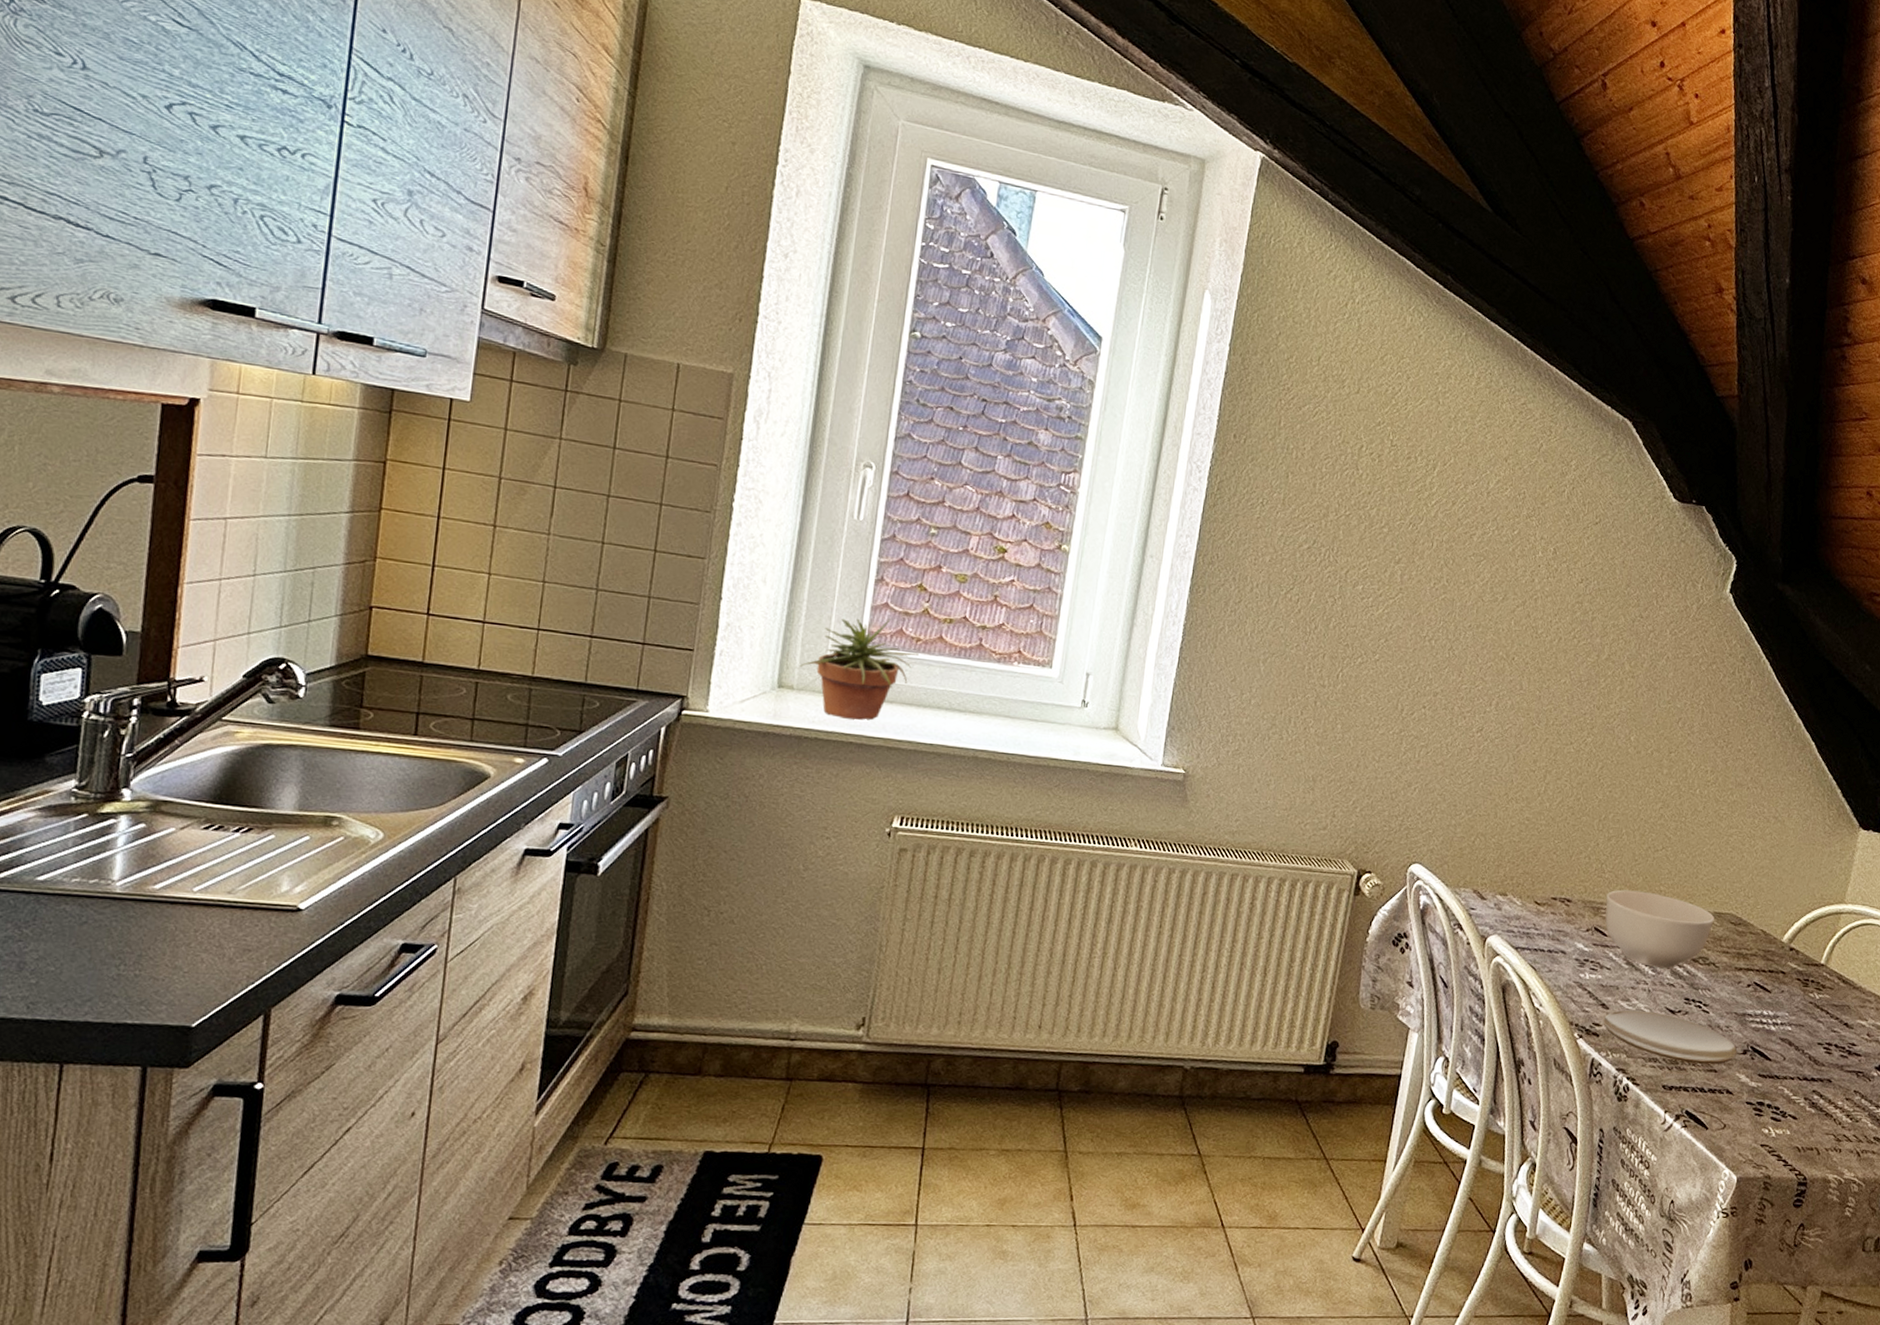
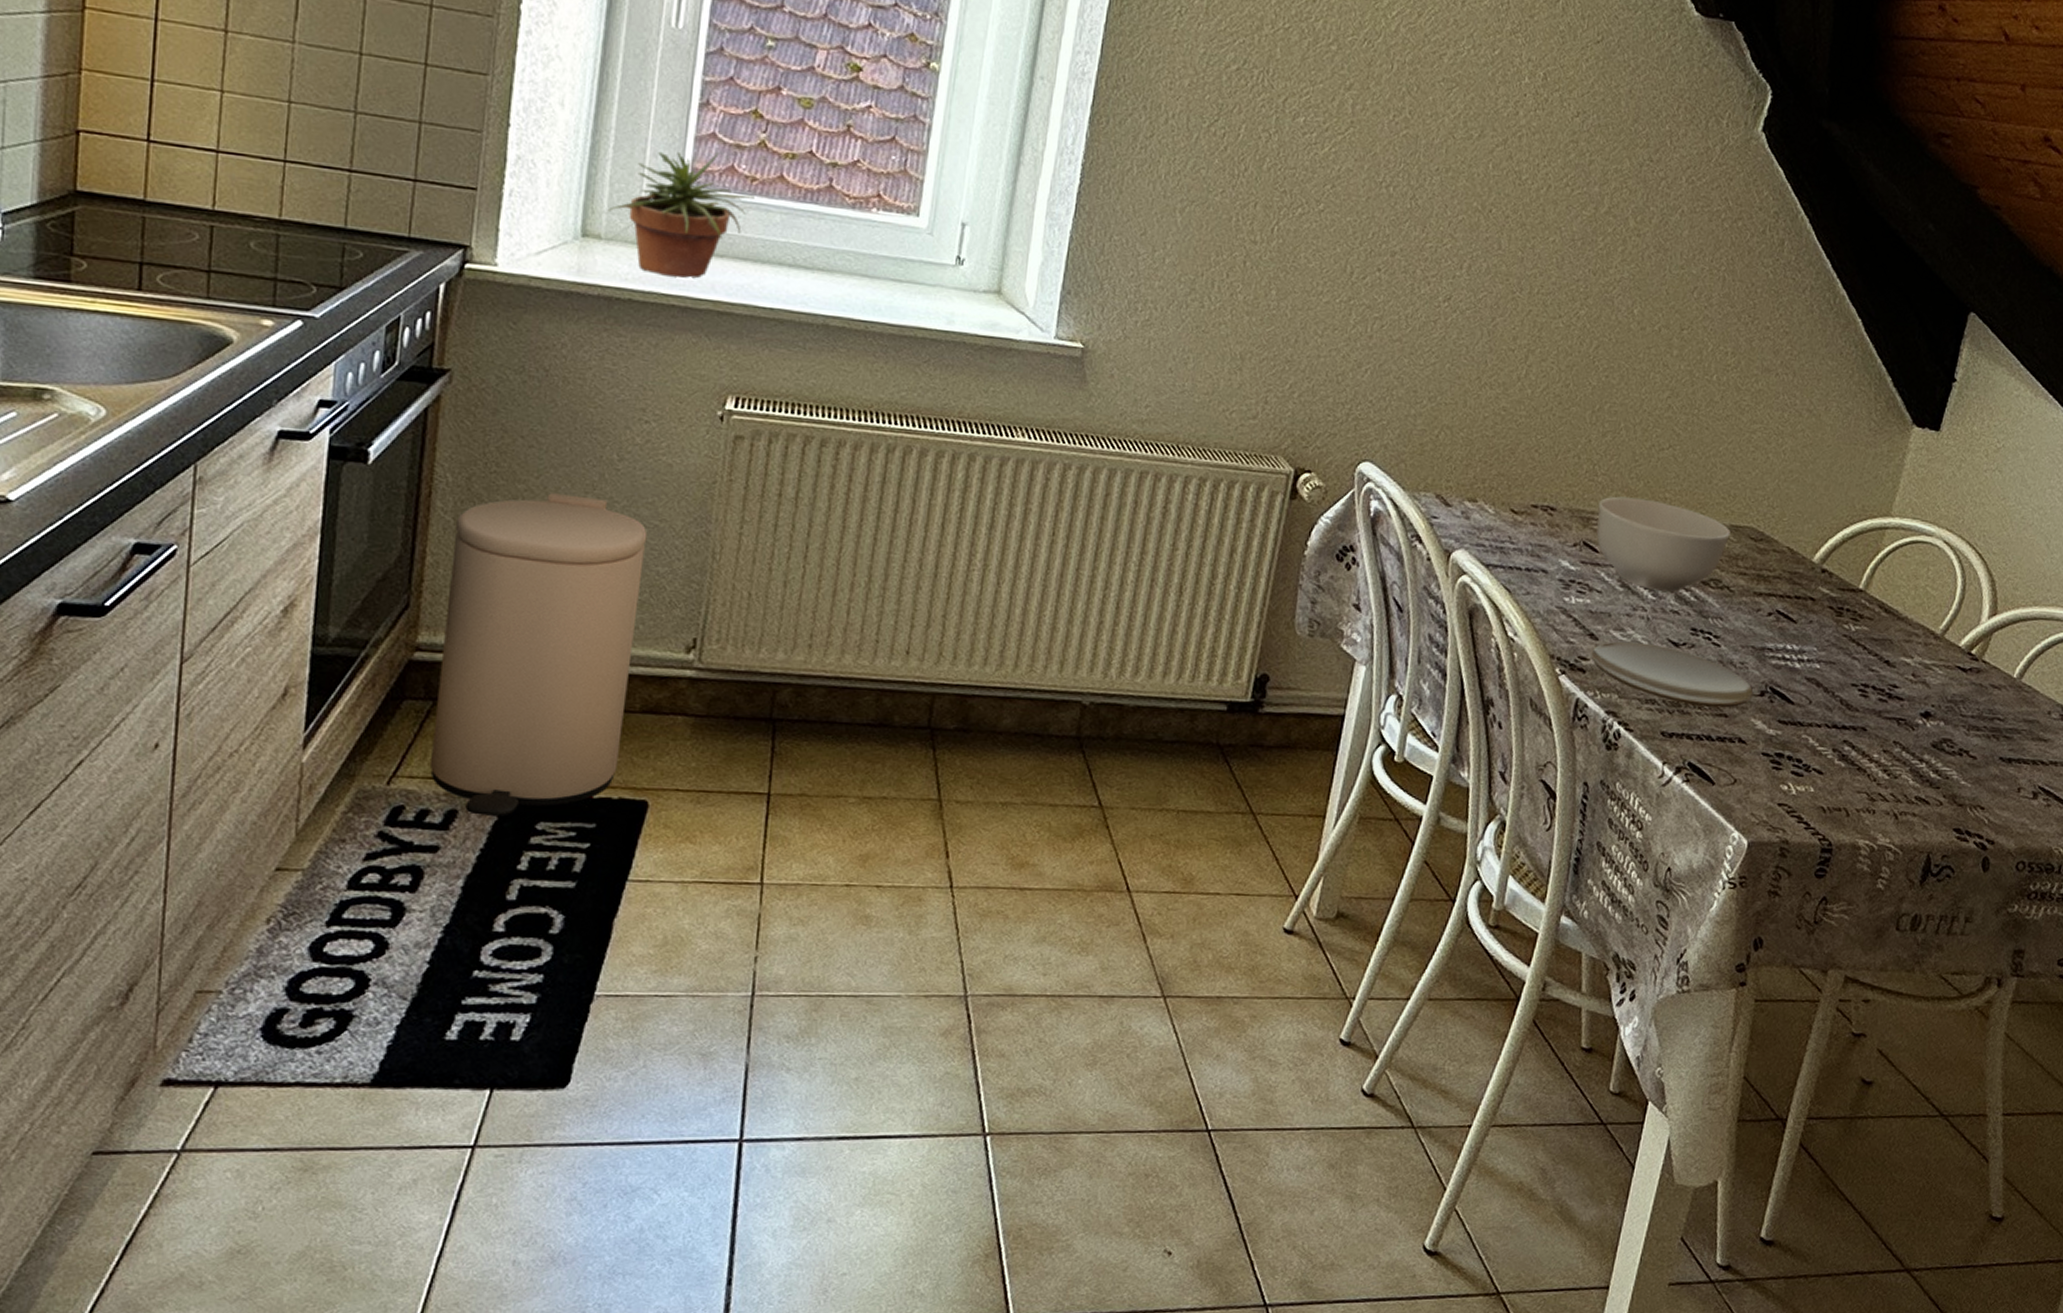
pedal bin: none [641,897,827,1171] -> present [430,492,648,817]

